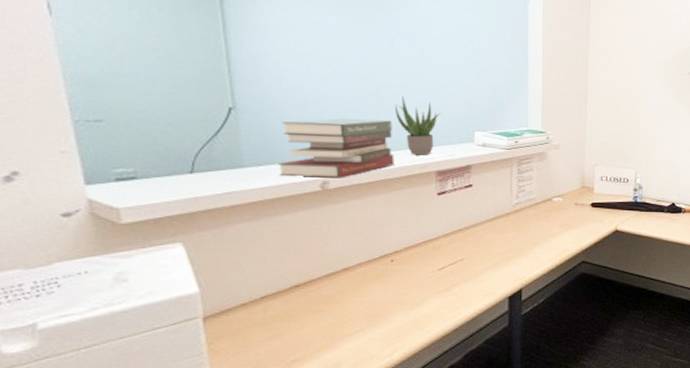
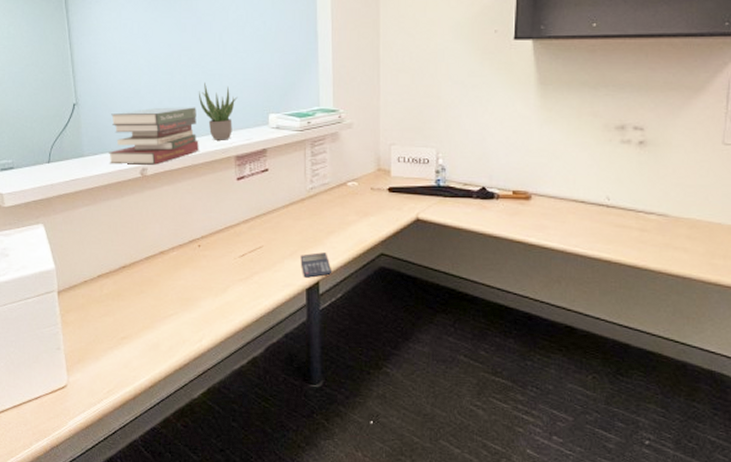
calculator: none [503,262,535,286] -> present [300,252,332,278]

